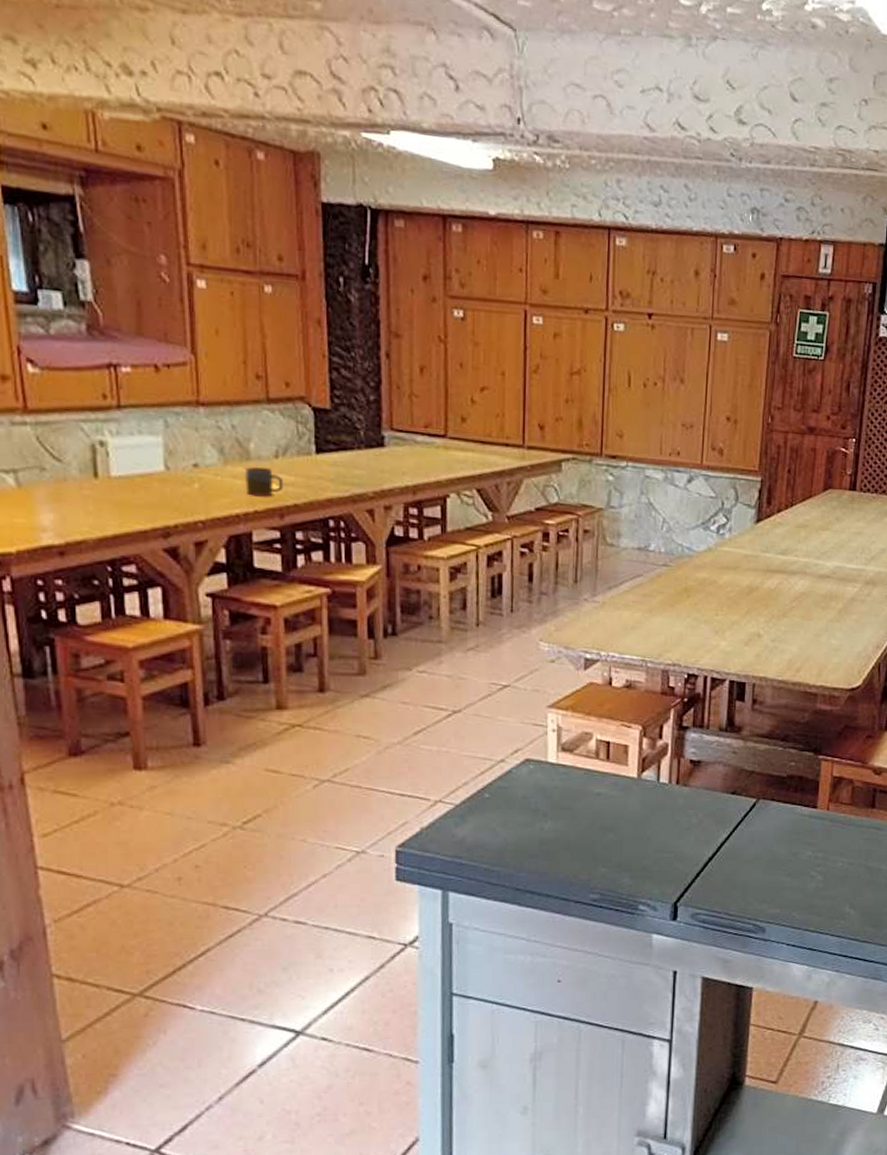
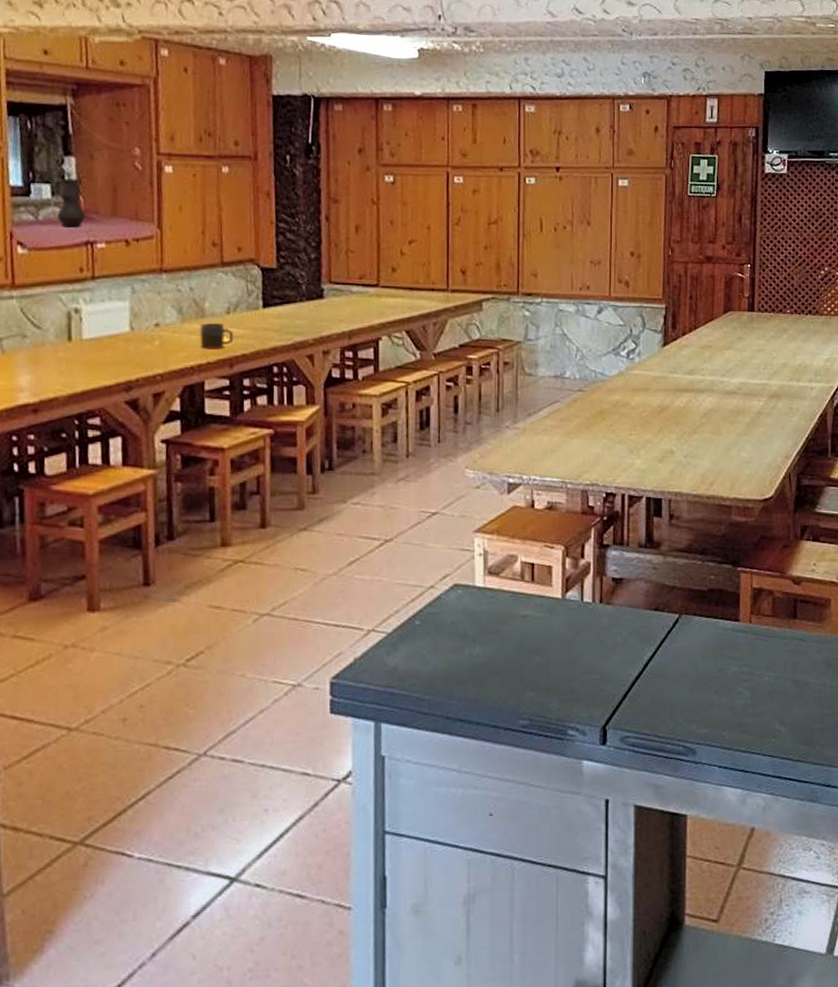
vase: none [71,286,106,347] -> present [57,179,86,228]

